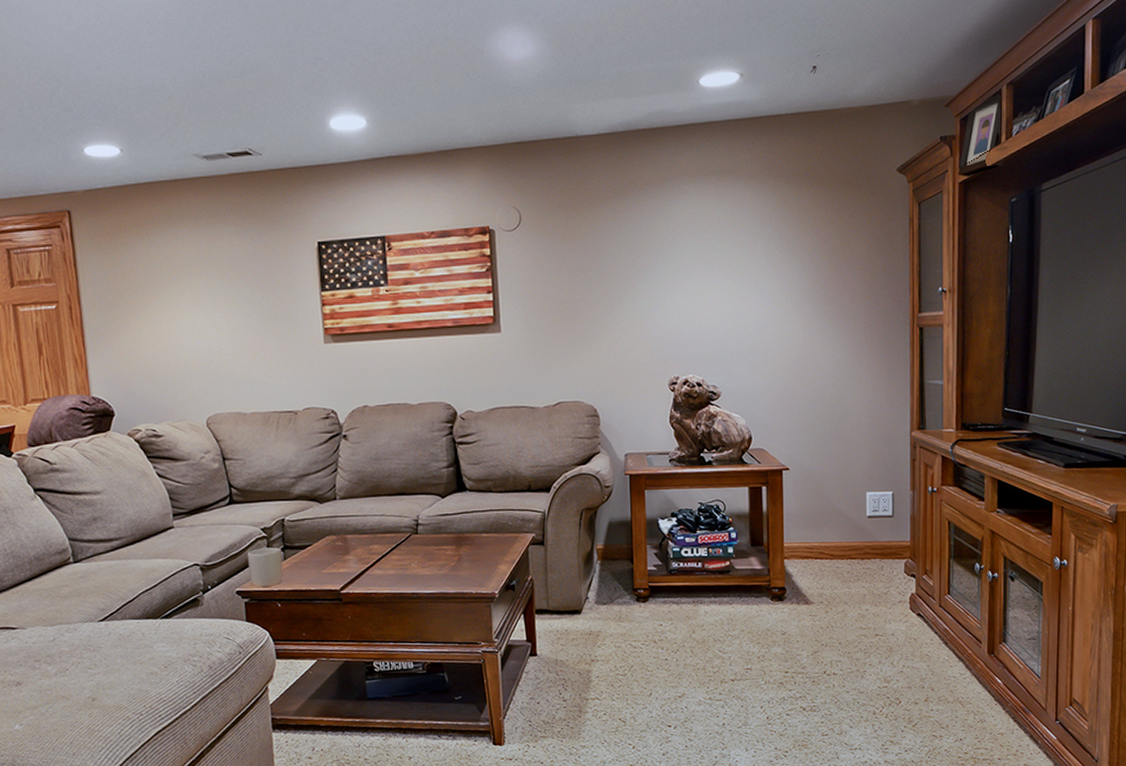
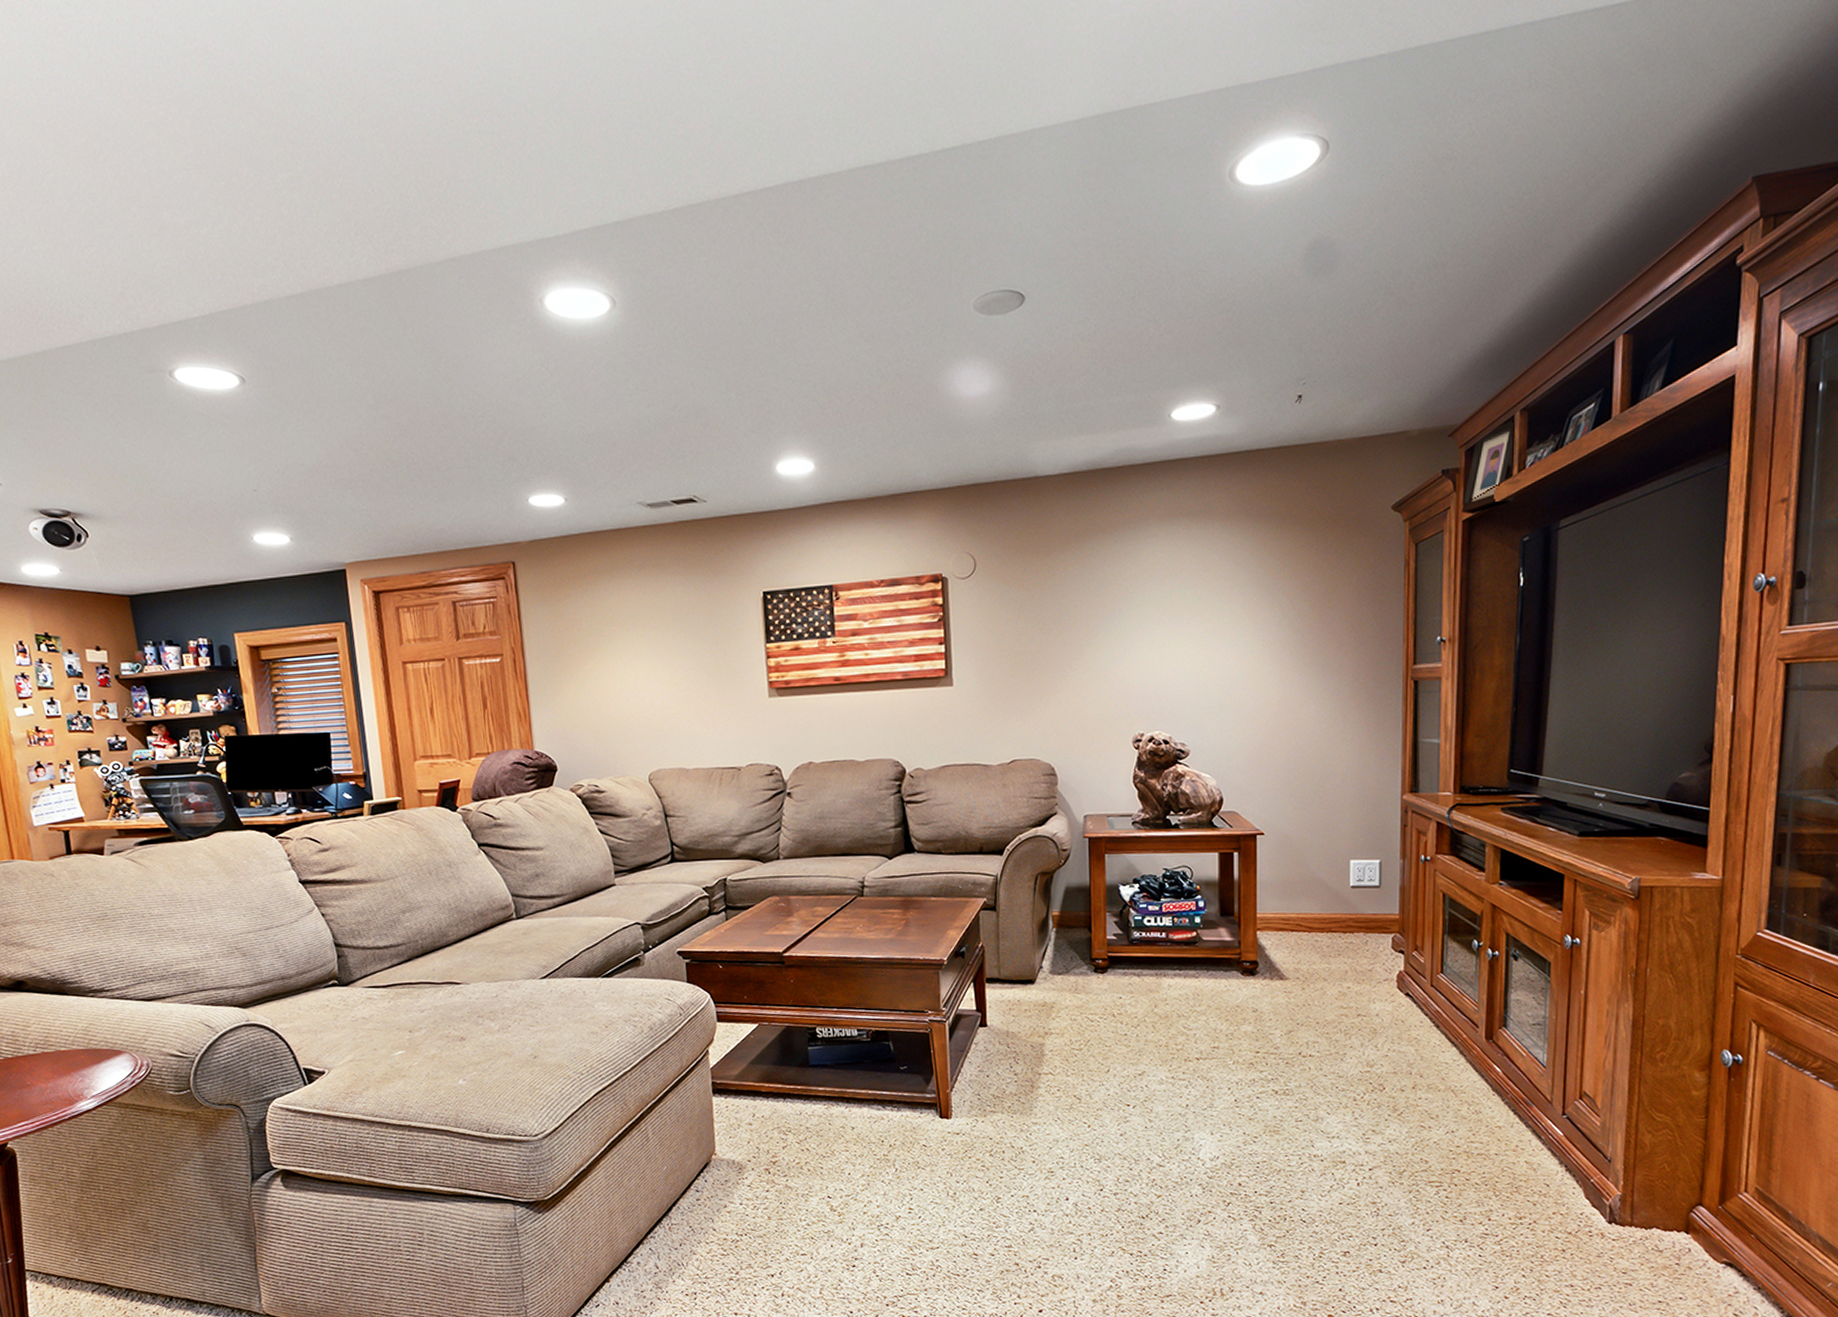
mug: present [247,547,283,587] -> none [688,907,725,948]

